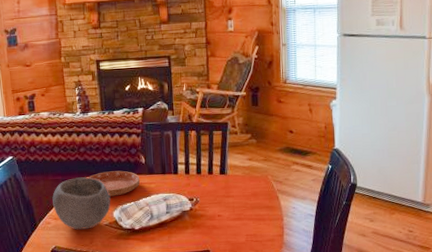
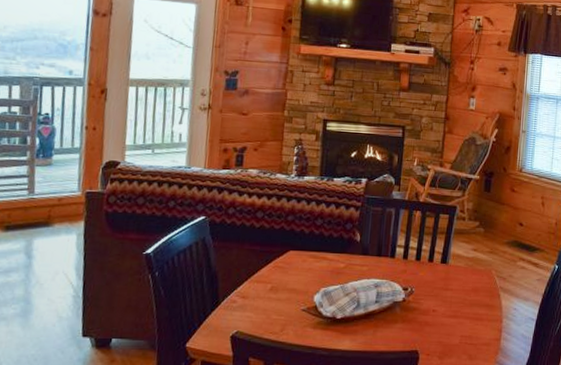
bowl: present [52,177,111,230] -> none [243,250,314,313]
saucer: present [88,170,140,196] -> none [291,246,351,277]

